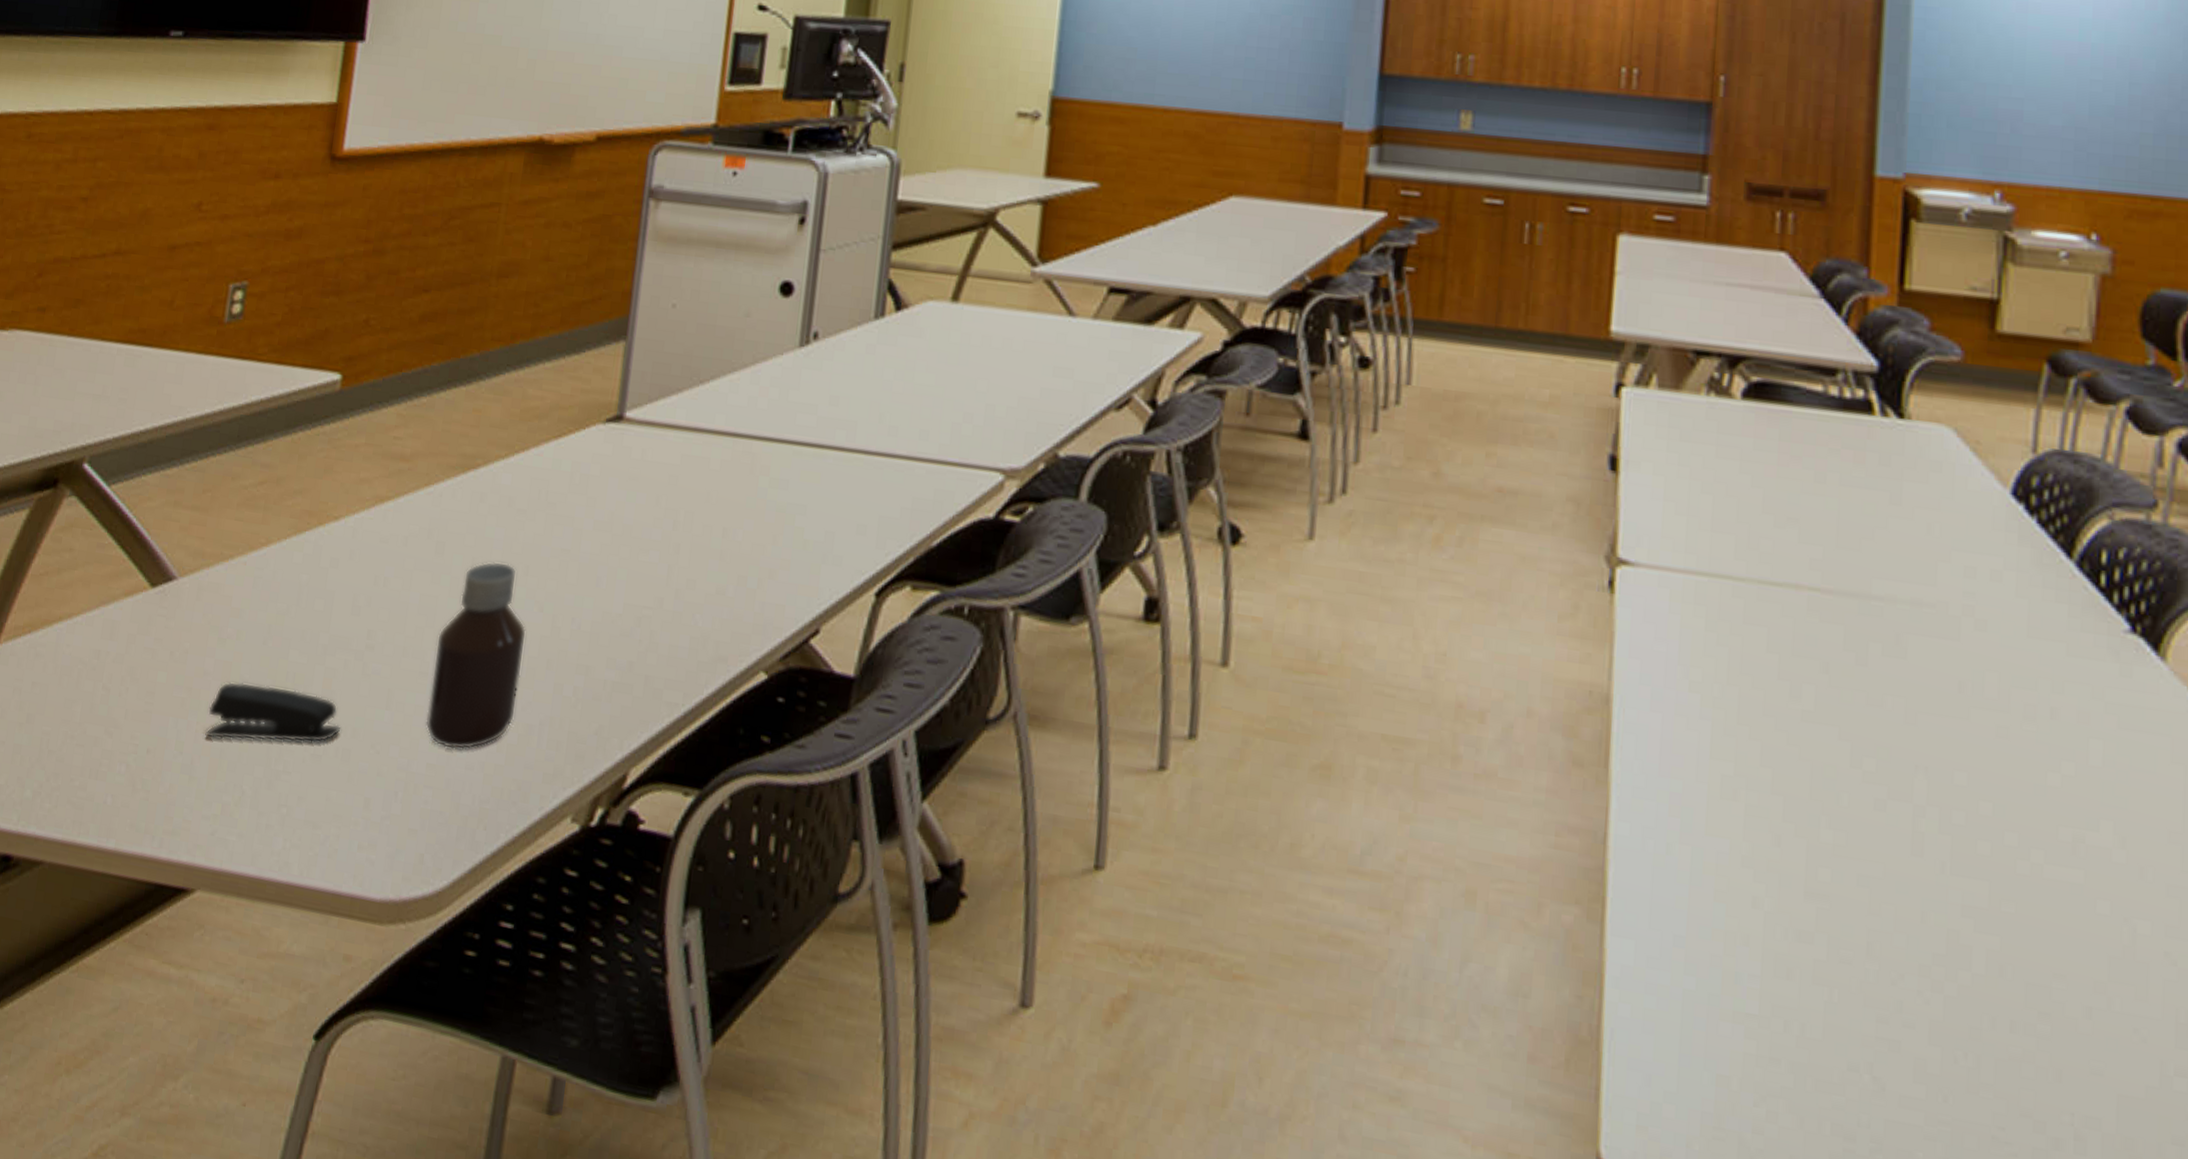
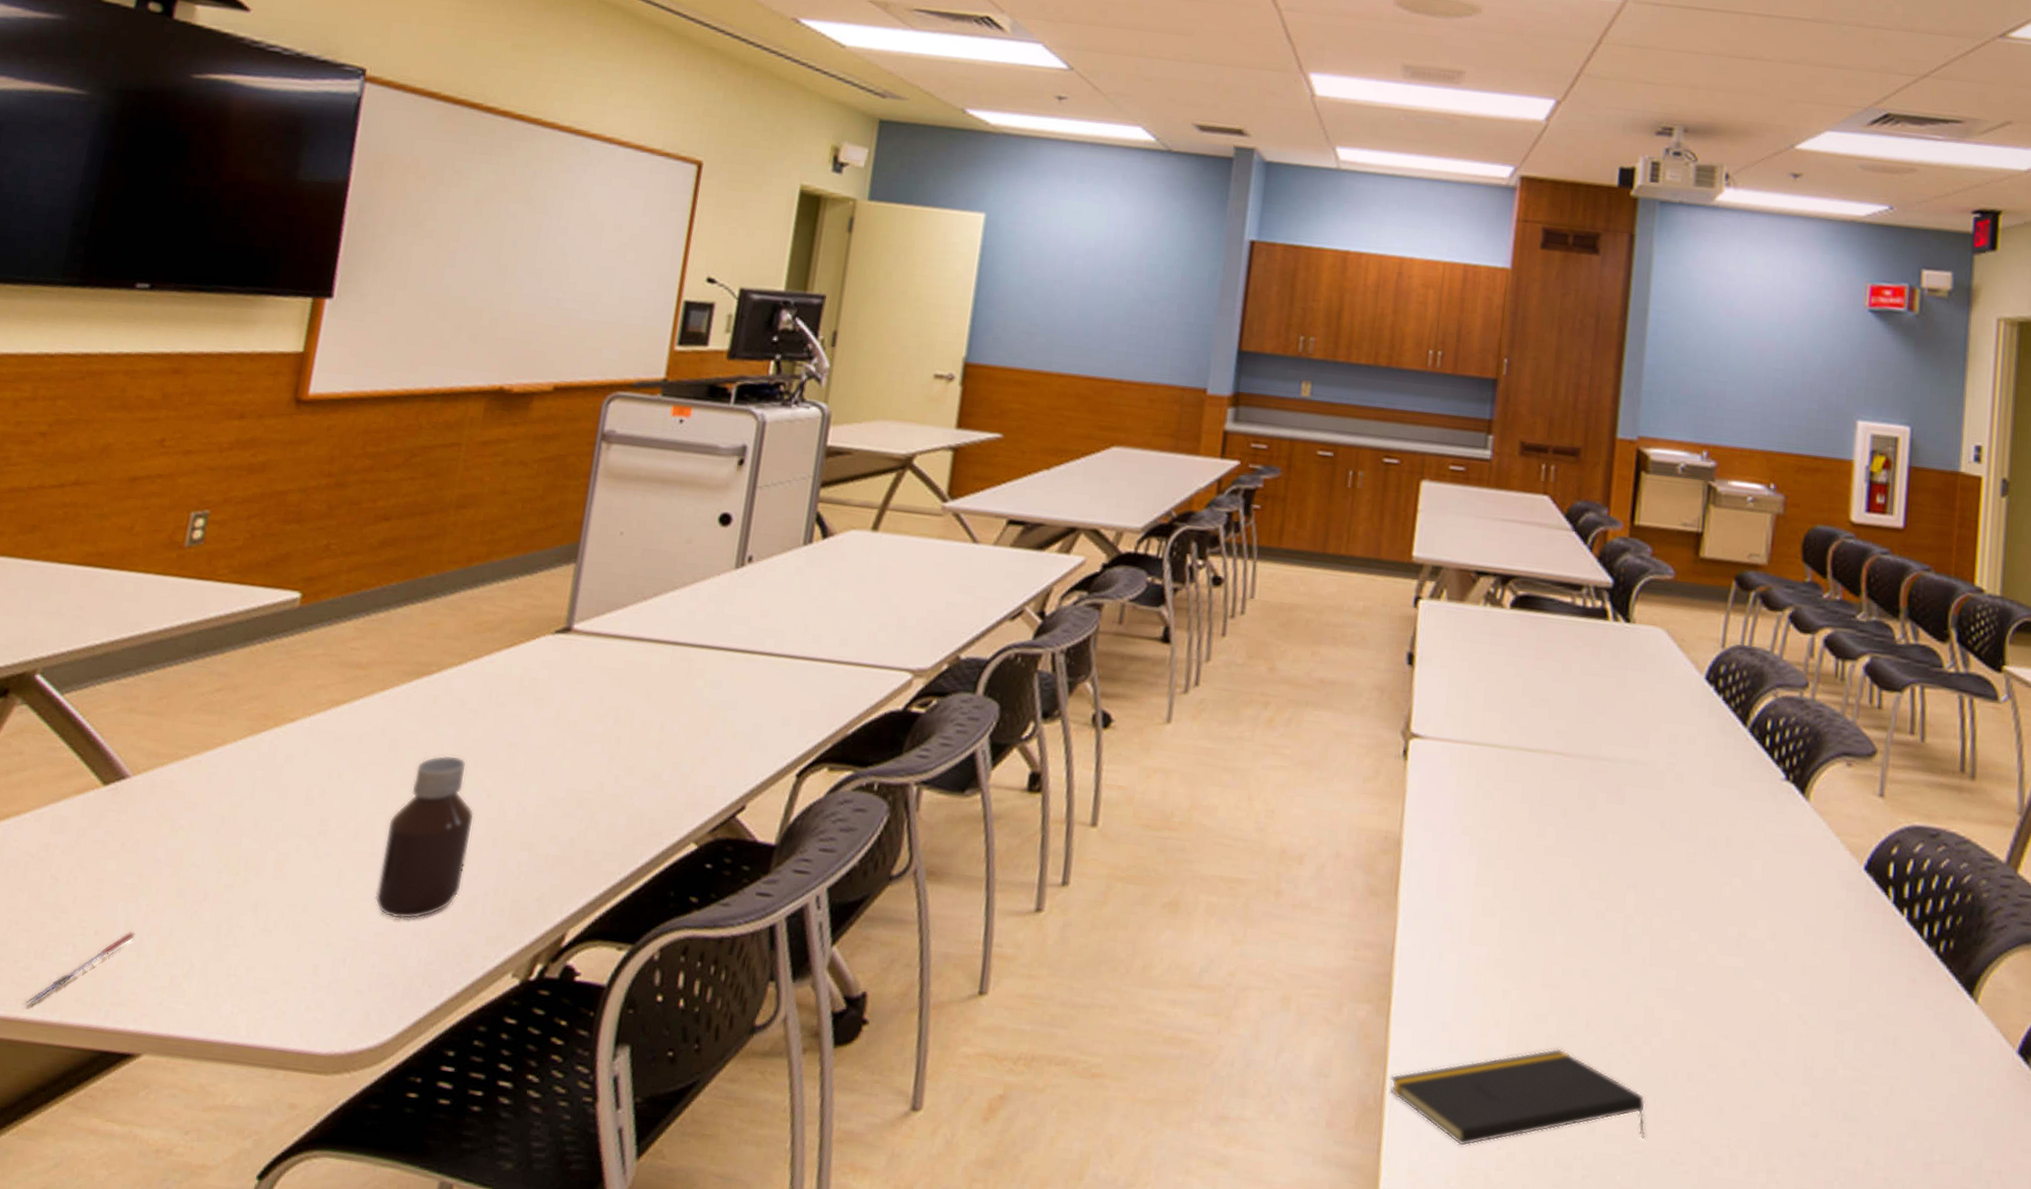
pen: none [79,750,187,830] -> present [22,931,136,1006]
stapler: present [205,681,340,743] -> none [155,867,291,919]
notepad: none [1609,977,1954,1106] -> present [1390,1048,1645,1146]

